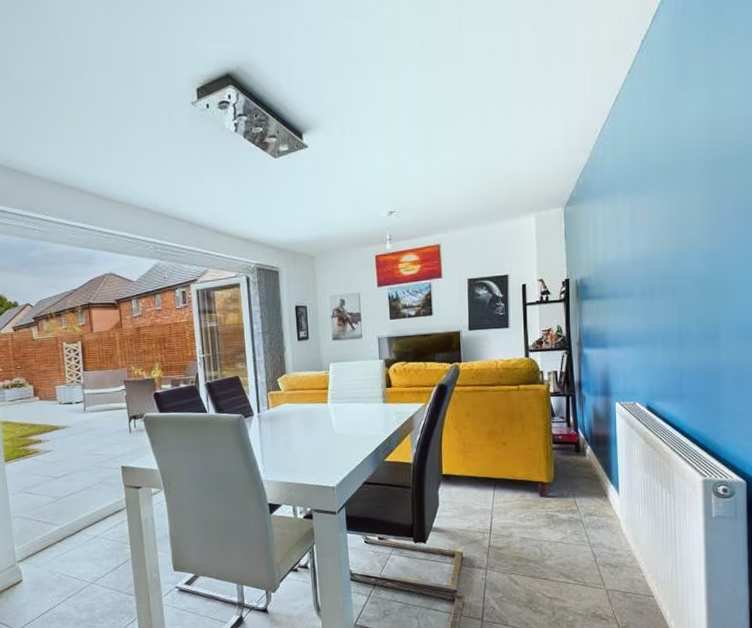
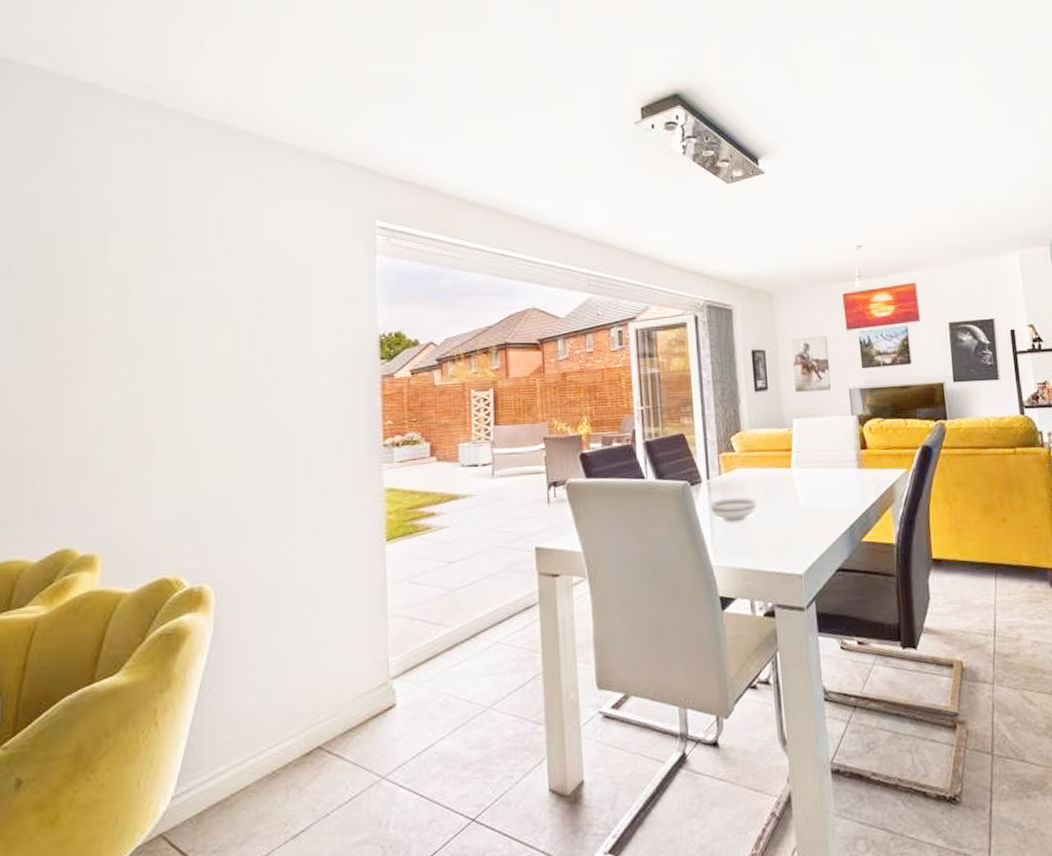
bowl: none [260,426,299,446] -> present [710,496,758,522]

